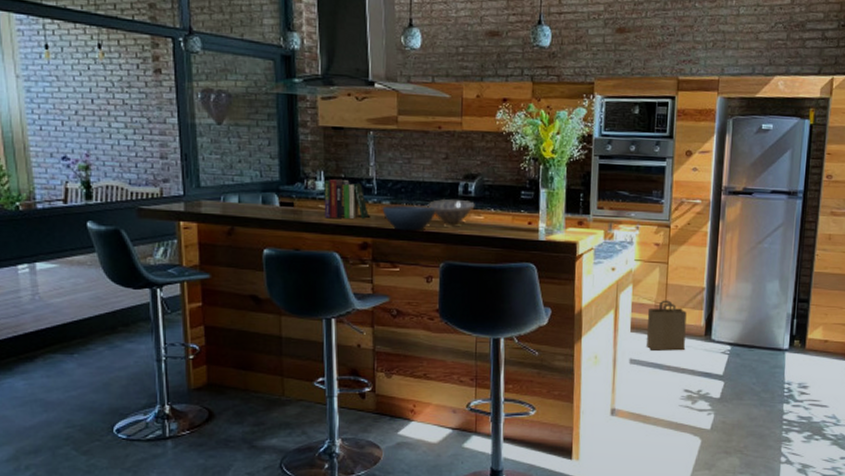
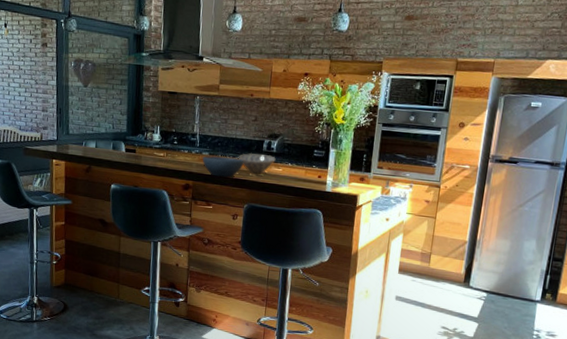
books: present [324,178,369,220] -> none [157,132,192,166]
shopping bag: present [647,300,687,351] -> none [411,249,449,293]

